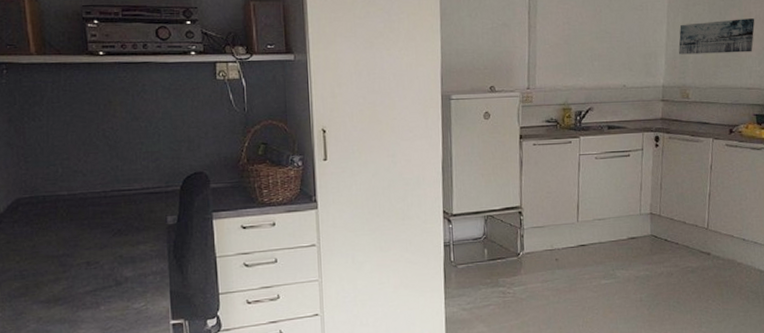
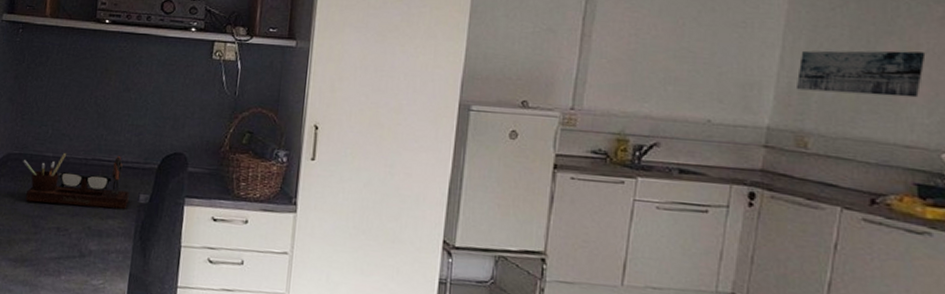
desk organizer: none [36,184,157,243] -> present [23,152,130,209]

